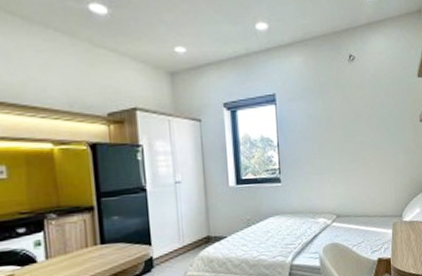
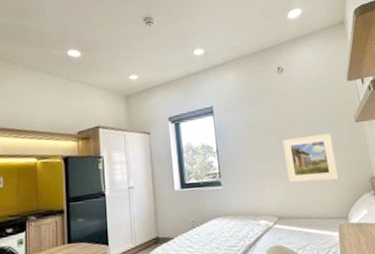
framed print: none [347,131,399,181] -> present [282,132,339,183]

